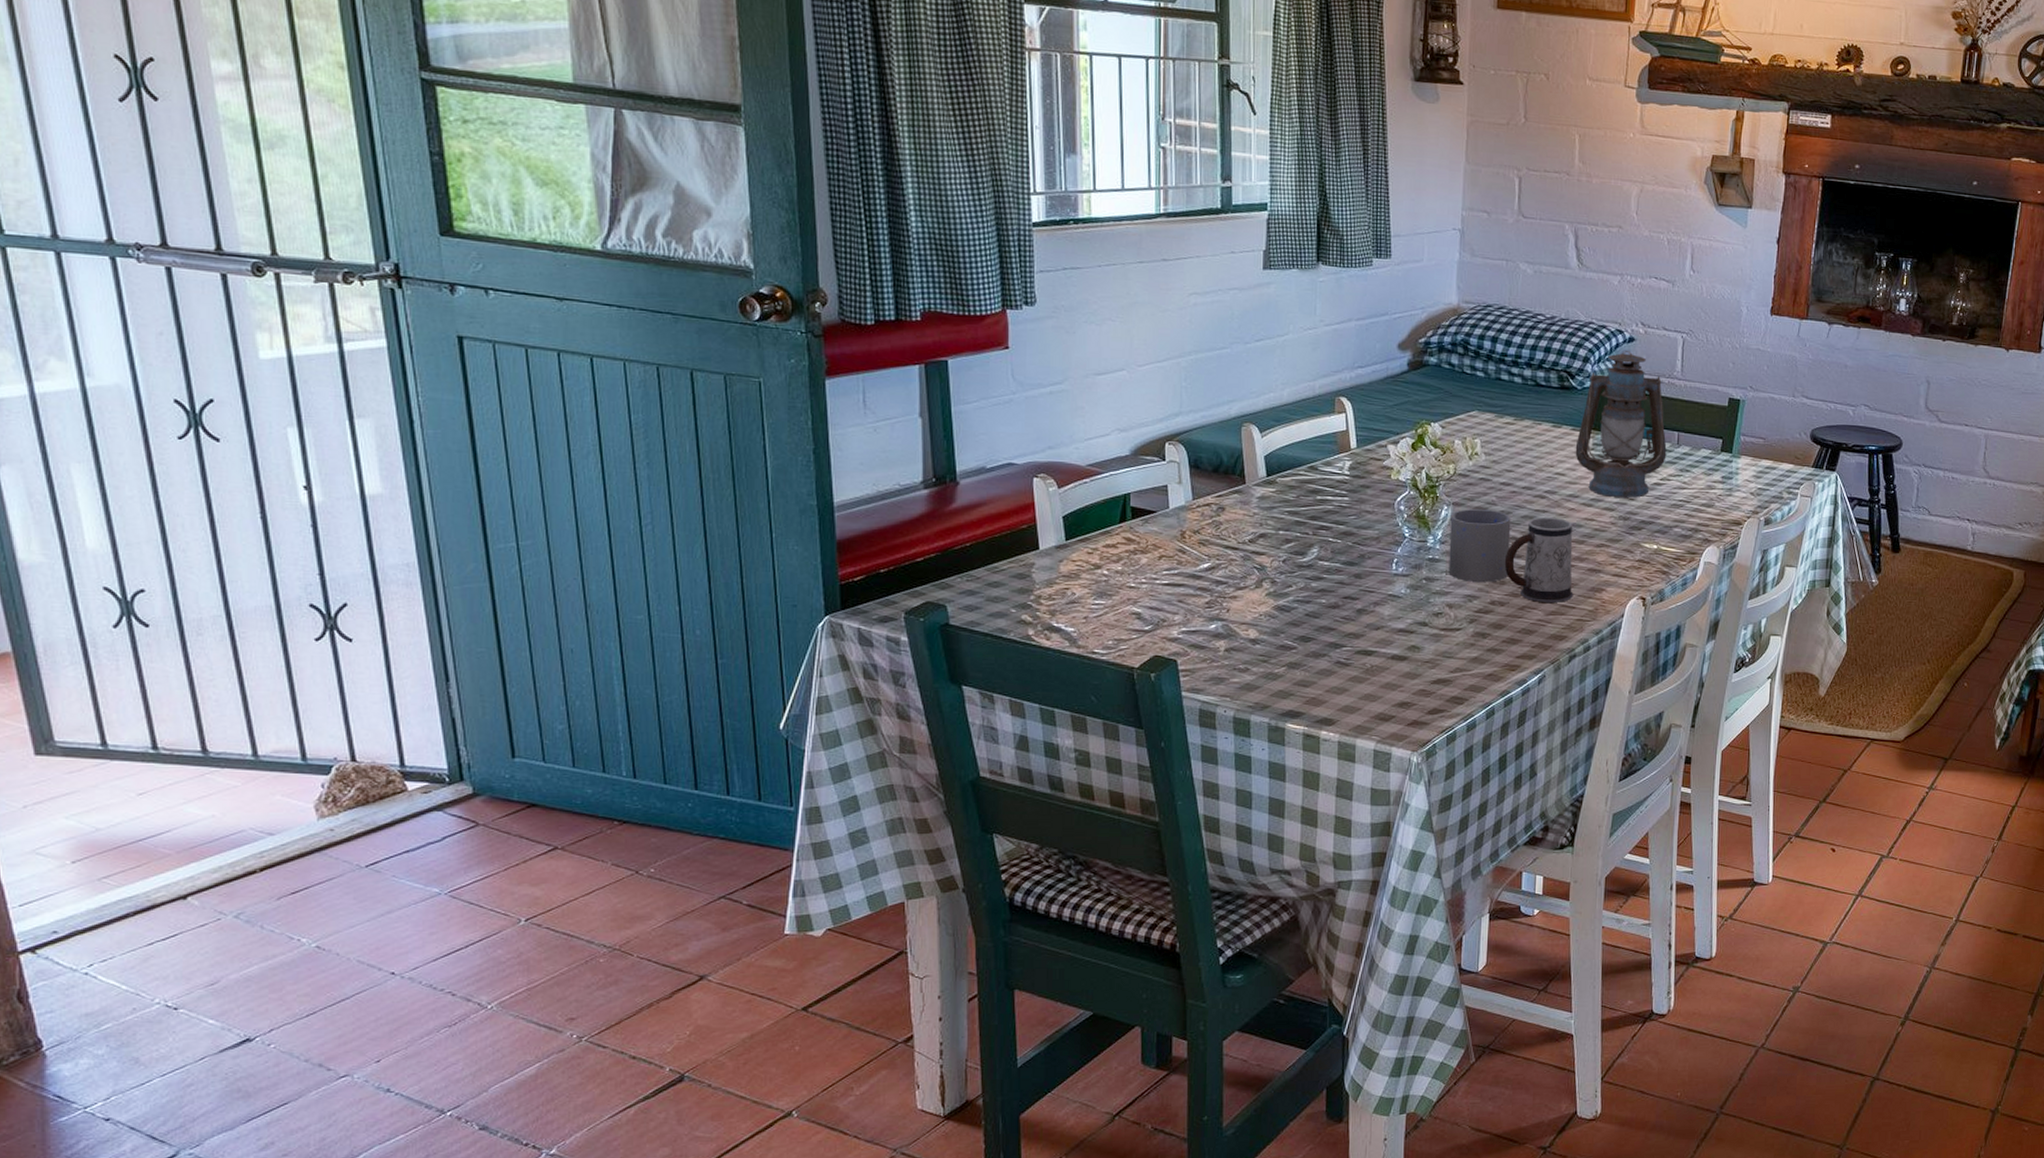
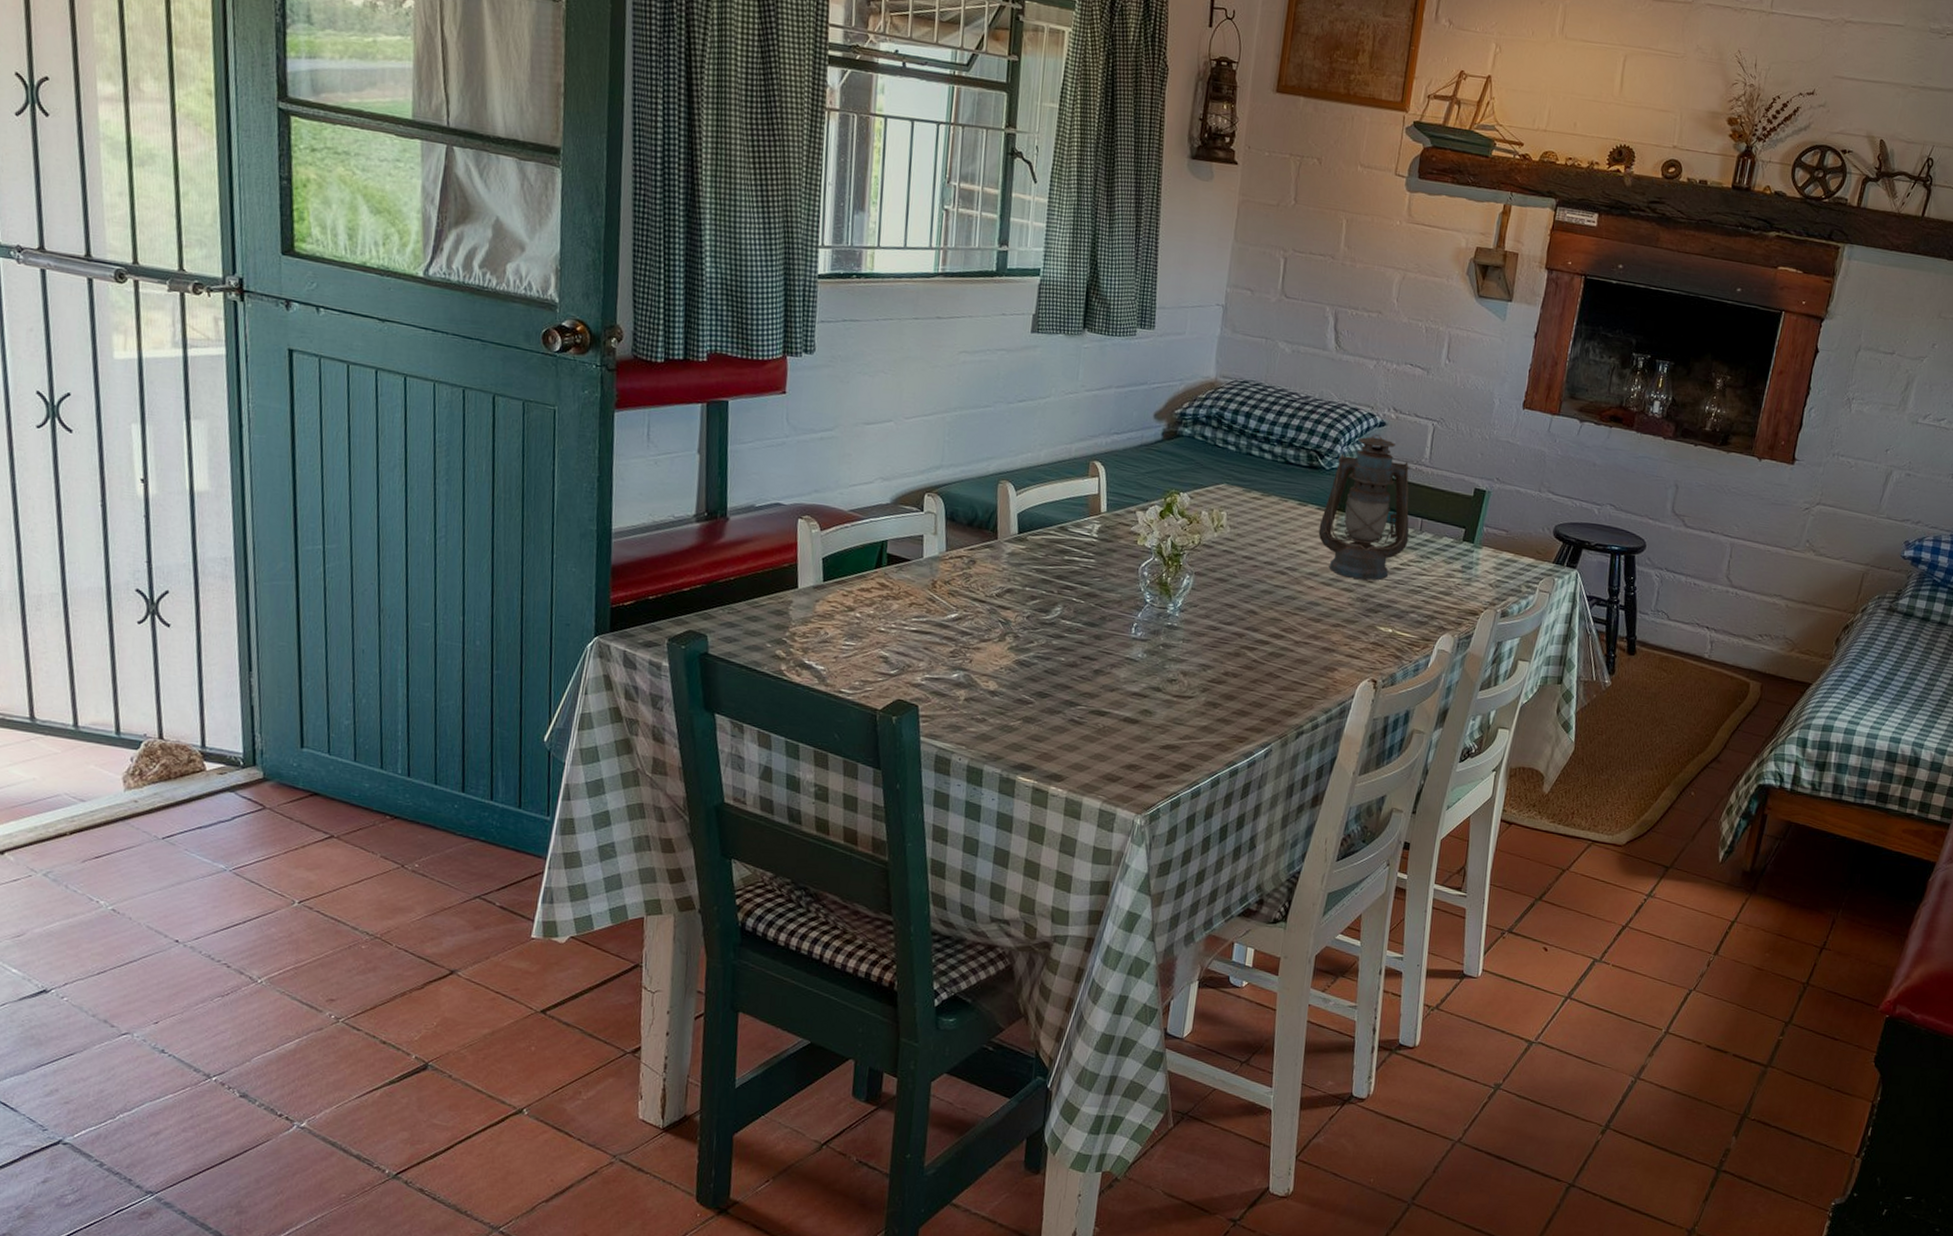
cup: present [1448,508,1511,582] -> none [1185,579,1251,653]
mug: present [1504,517,1574,603] -> none [1240,593,1310,679]

